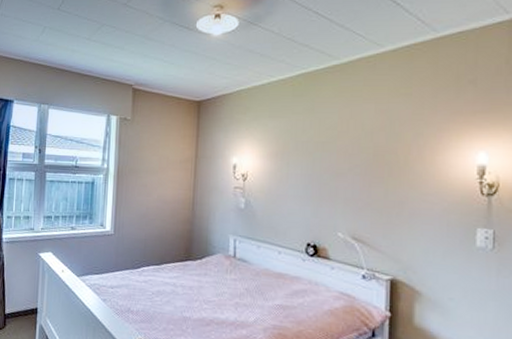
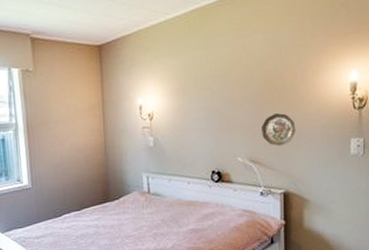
decorative plate: none [368,190,409,226] -> present [262,113,296,146]

